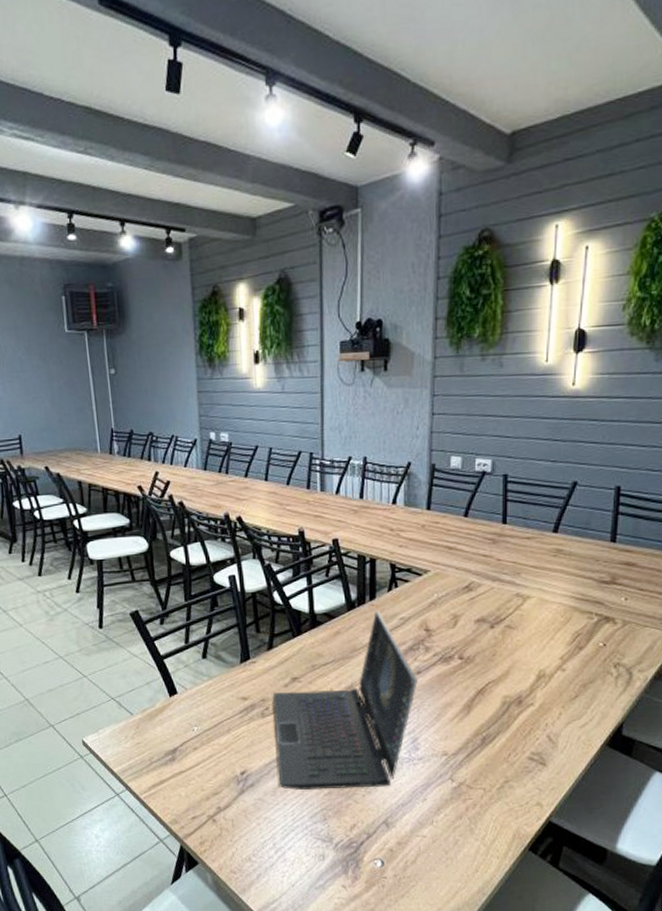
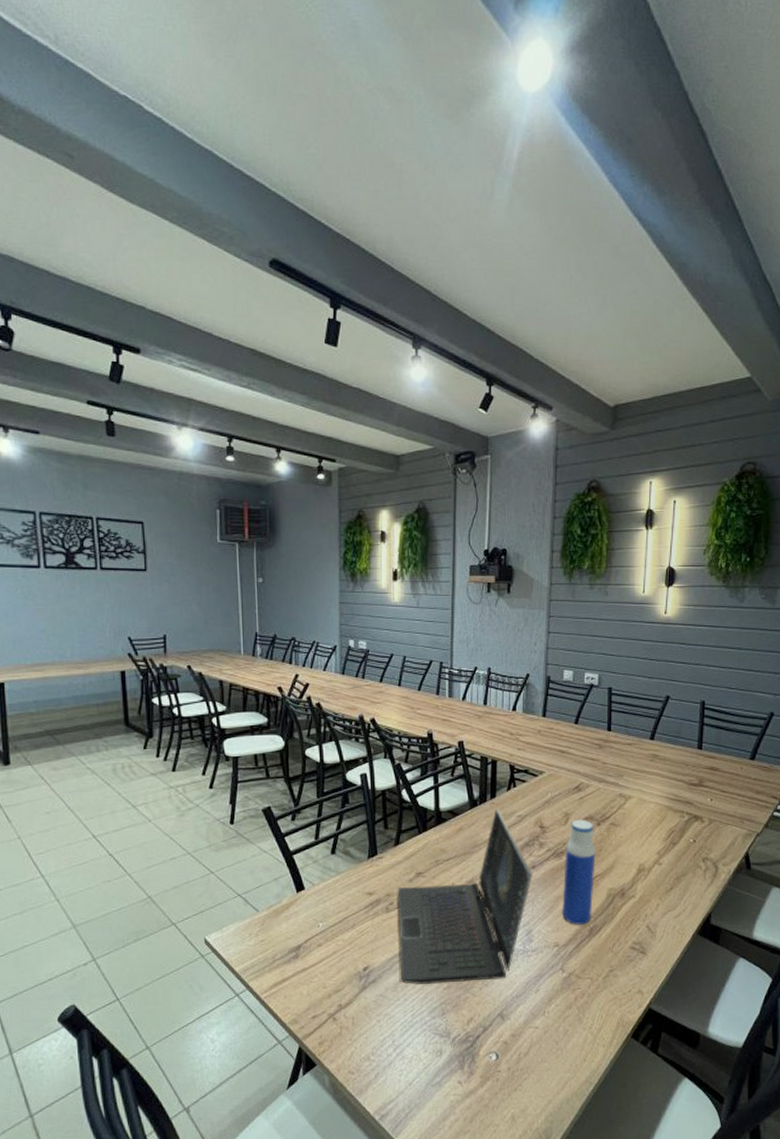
water bottle: none [451,621,489,734] -> present [562,819,596,925]

